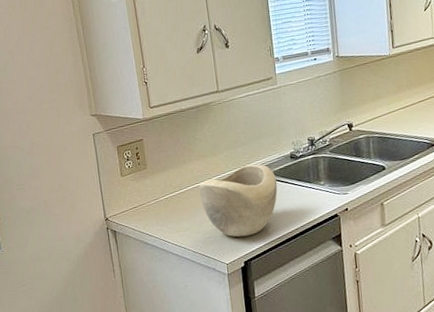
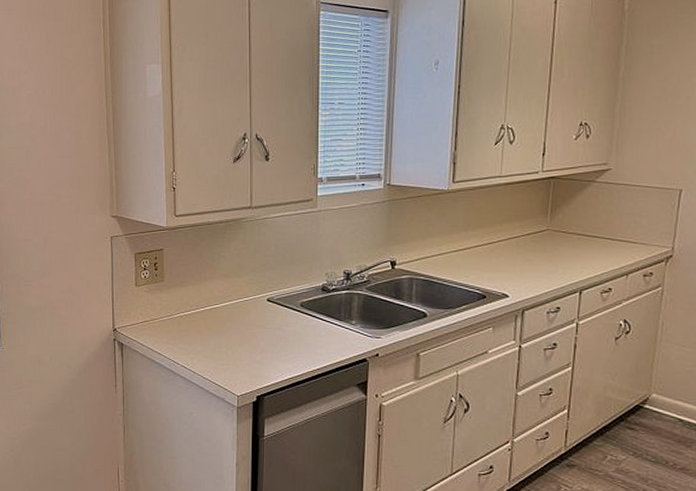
decorative bowl: present [199,164,278,237] -> none [217,291,304,369]

